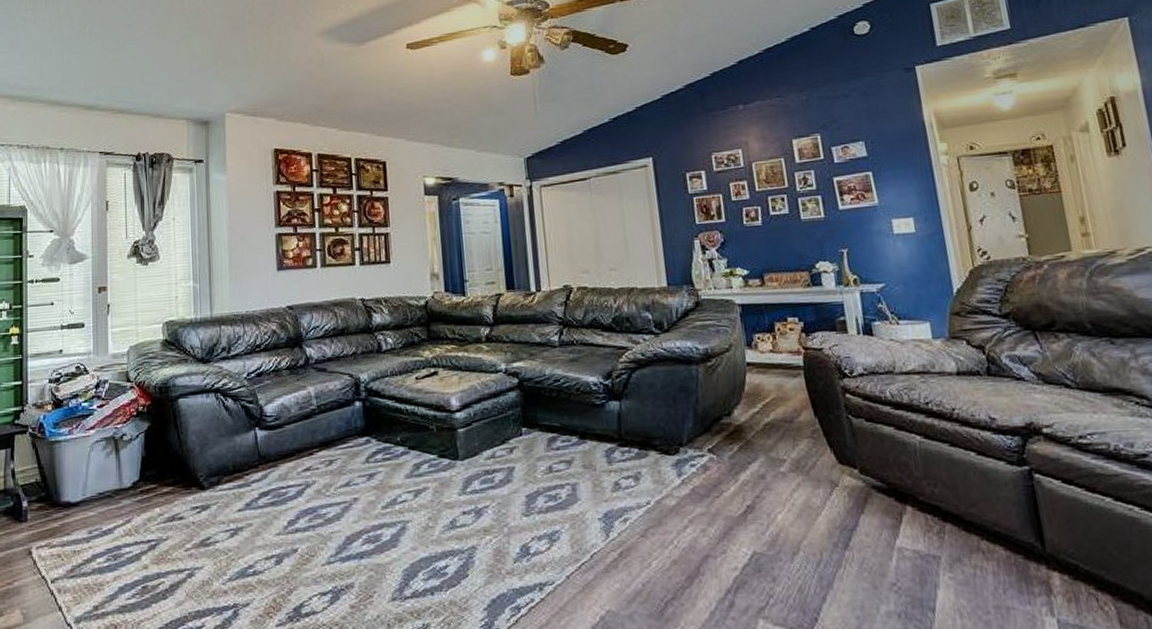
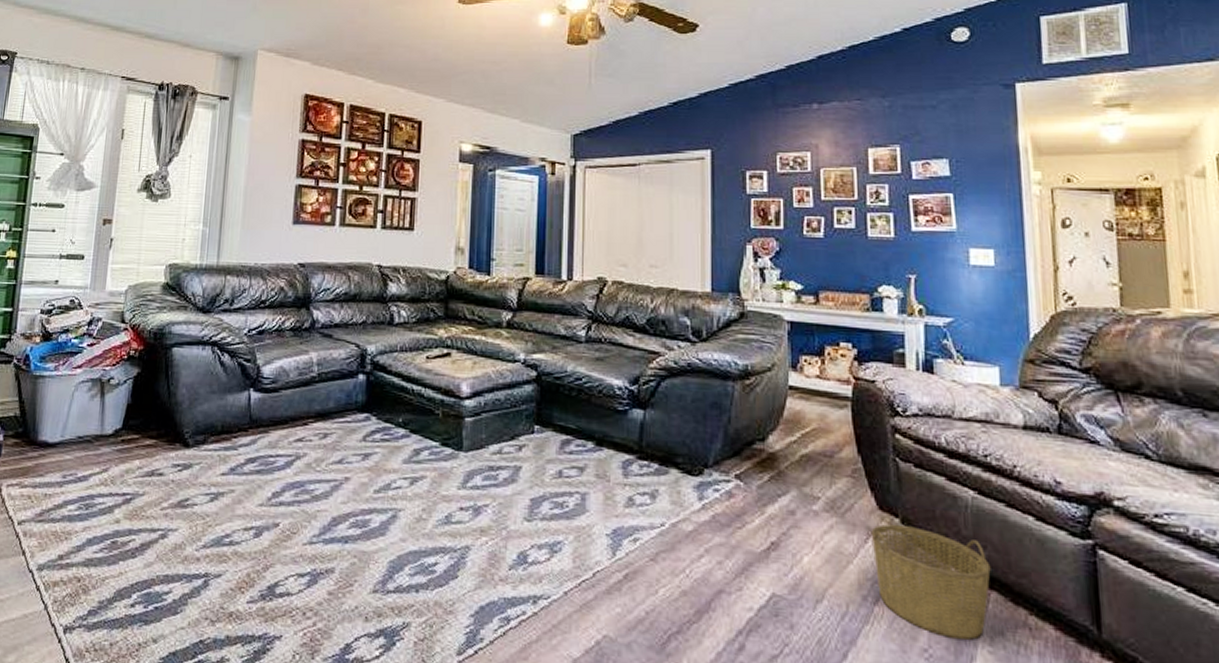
basket: none [834,474,944,570] -> present [871,524,991,640]

